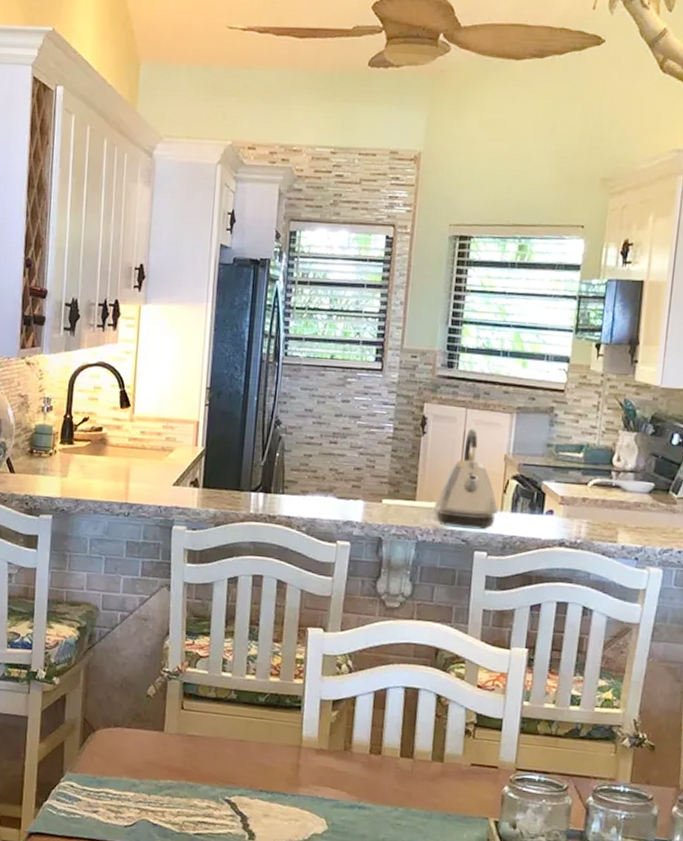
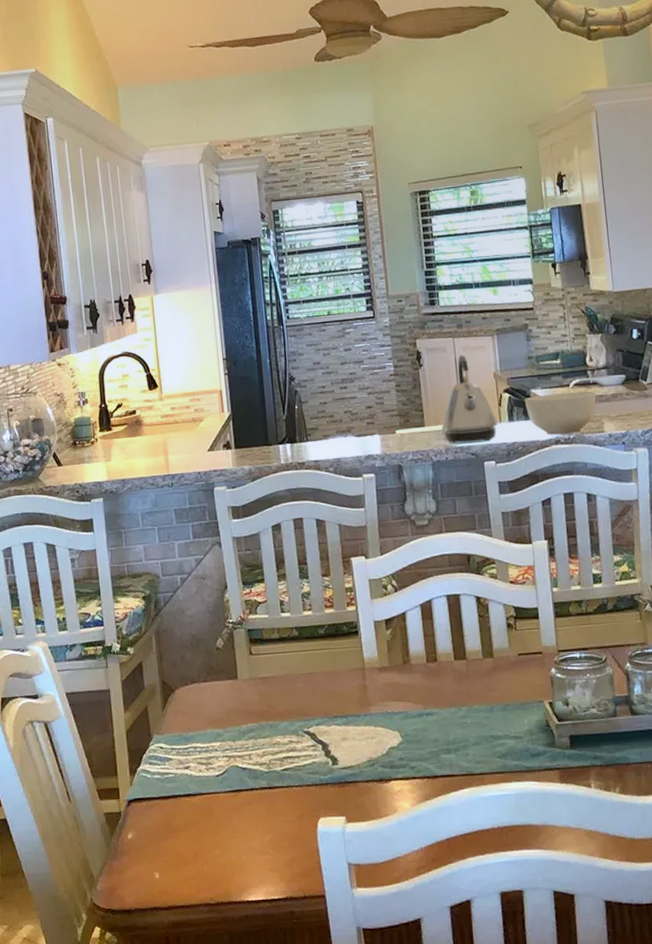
bowl: none [532,488,616,538] -> present [524,391,596,435]

